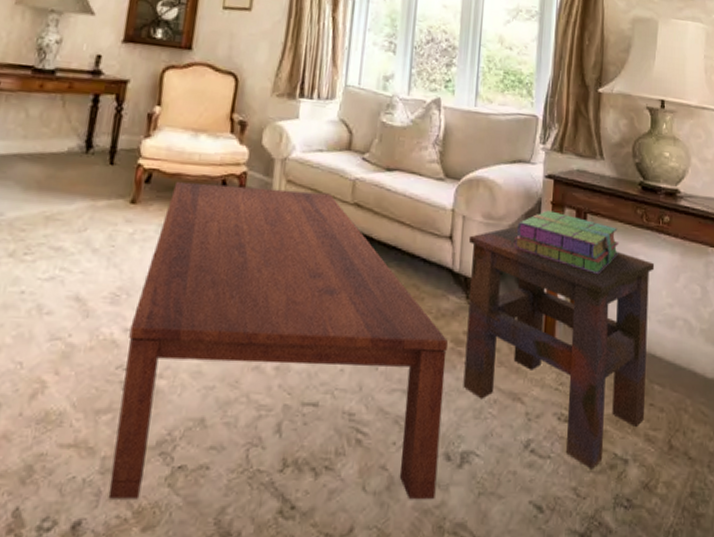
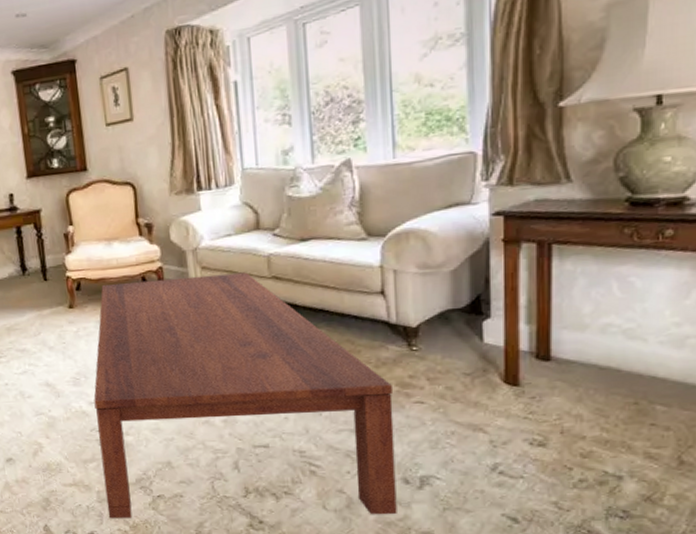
side table: present [463,226,655,469] -> none [403,270,653,486]
stack of books: present [514,210,619,275] -> none [459,248,600,305]

